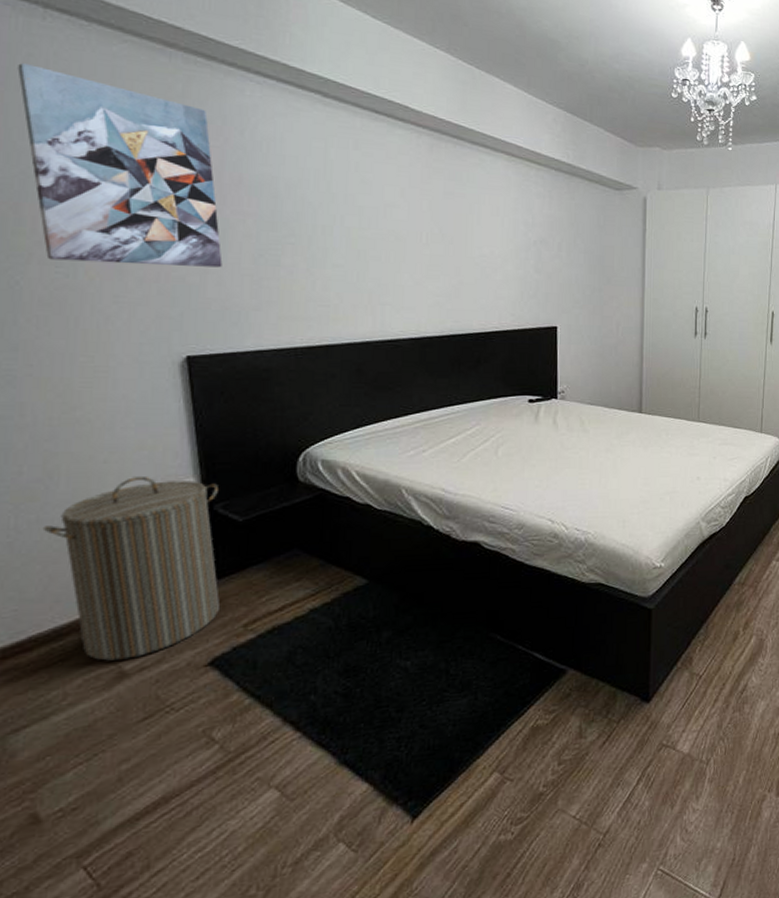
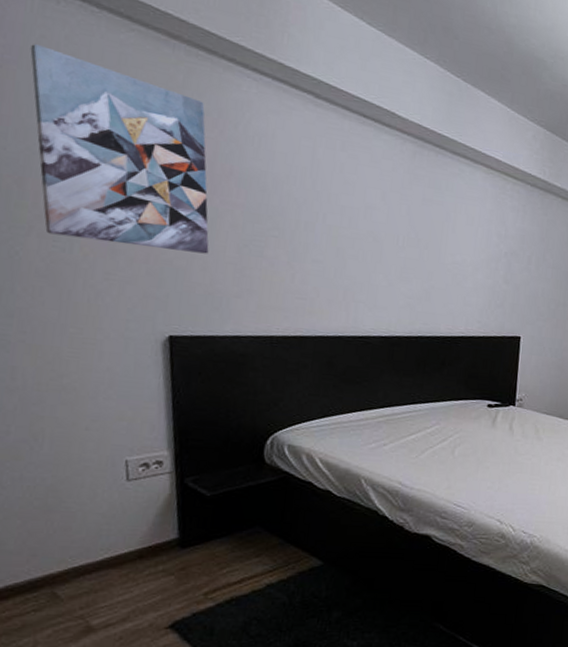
laundry hamper: present [42,477,220,661] -> none [25,445,190,615]

